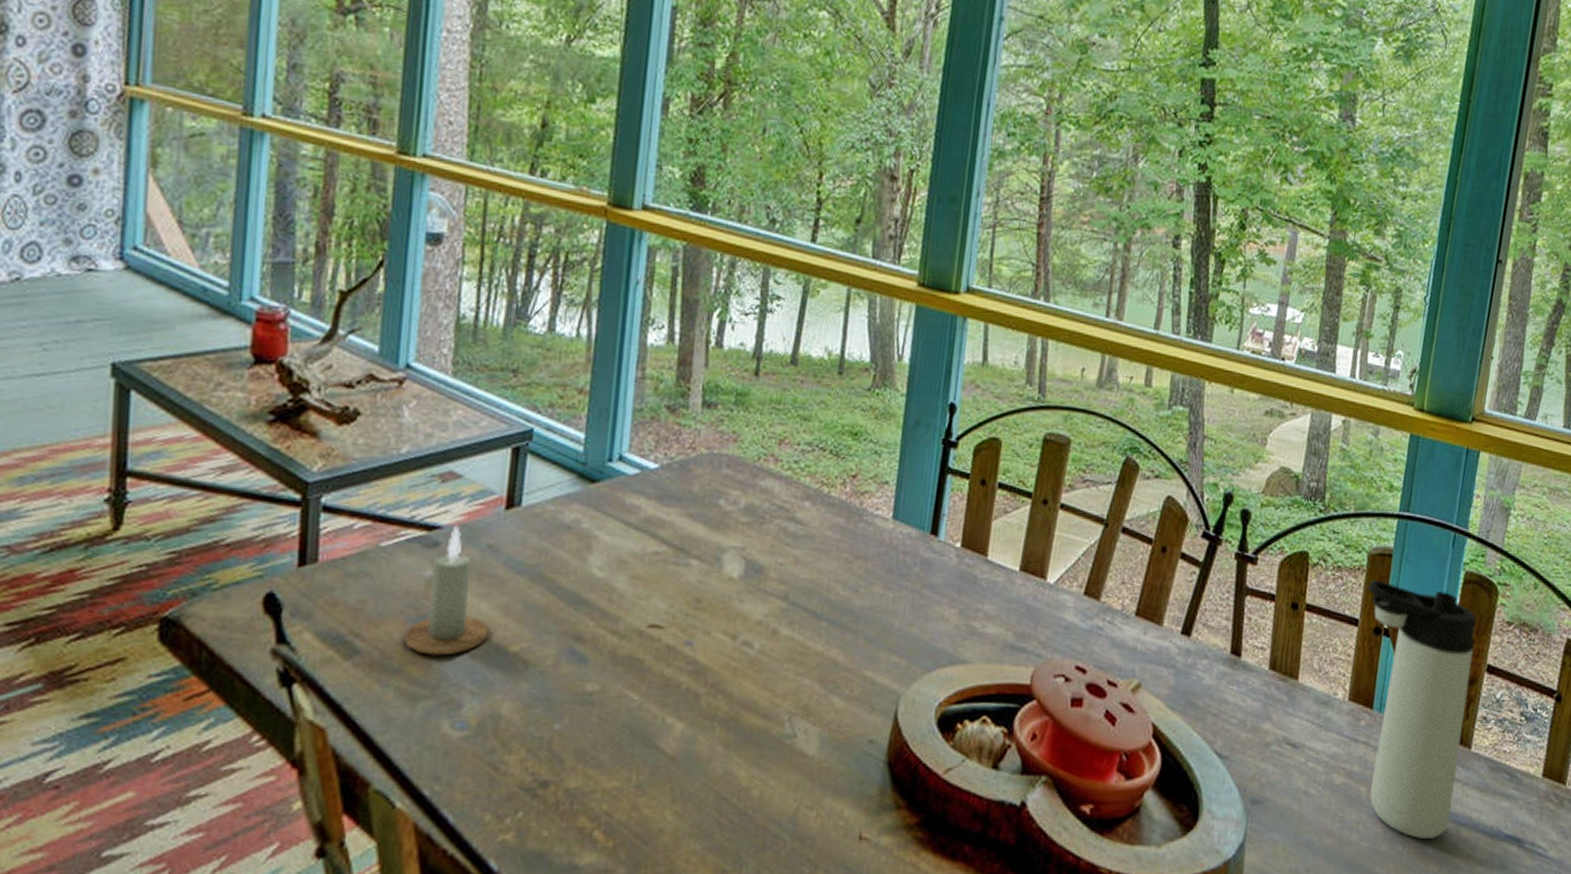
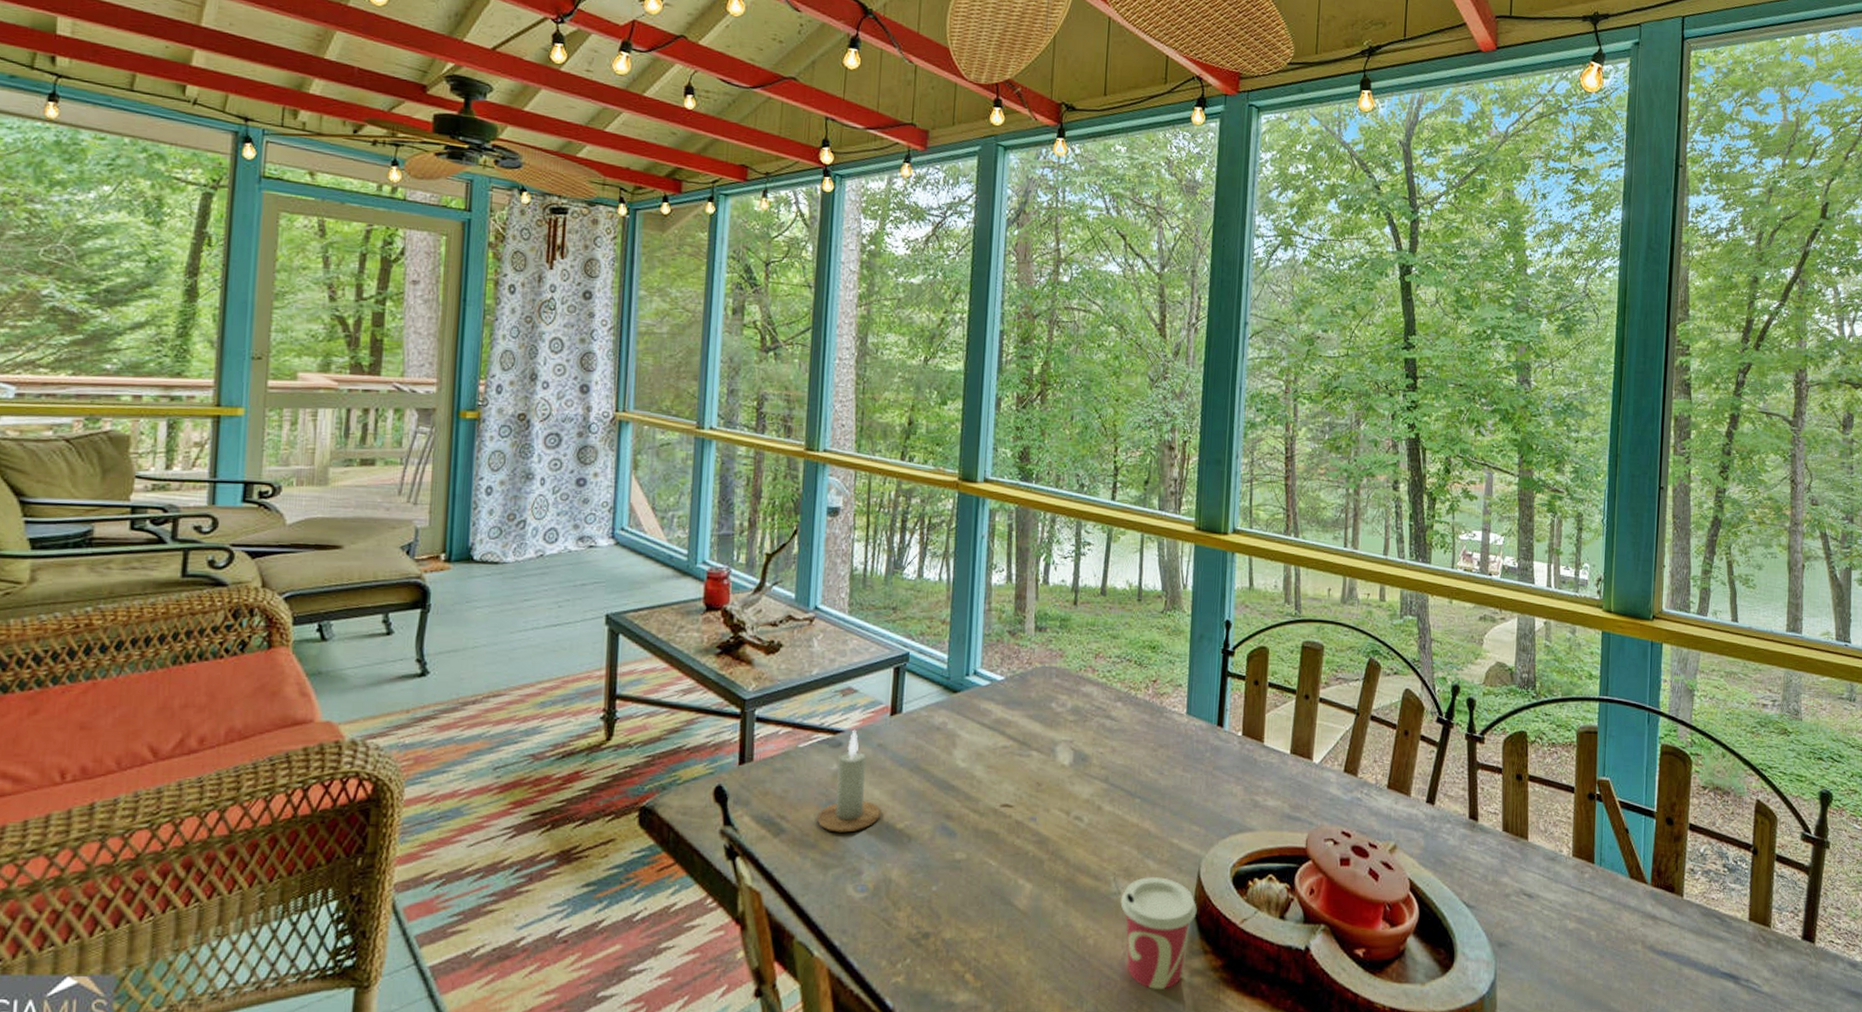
cup: none [795,717,891,850] -> present [1120,877,1197,989]
thermos bottle: present [1367,579,1477,838] -> none [1579,753,1677,976]

